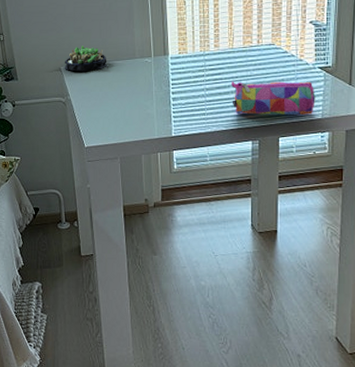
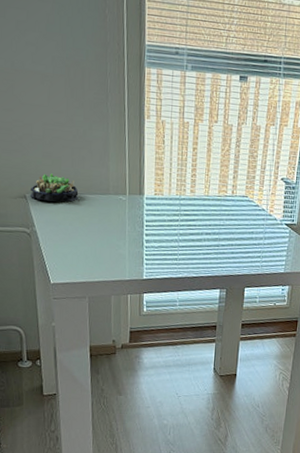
pencil case: present [232,81,315,115] -> none [203,229,280,268]

